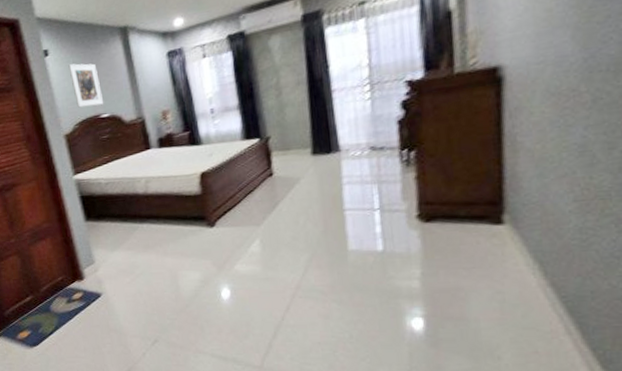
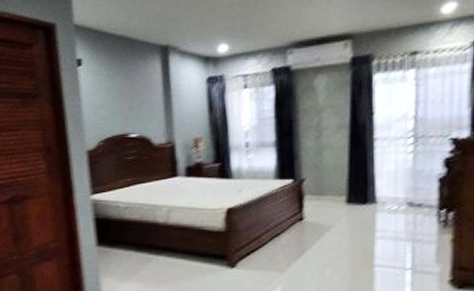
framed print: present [68,63,104,108] -> none [101,77,134,124]

